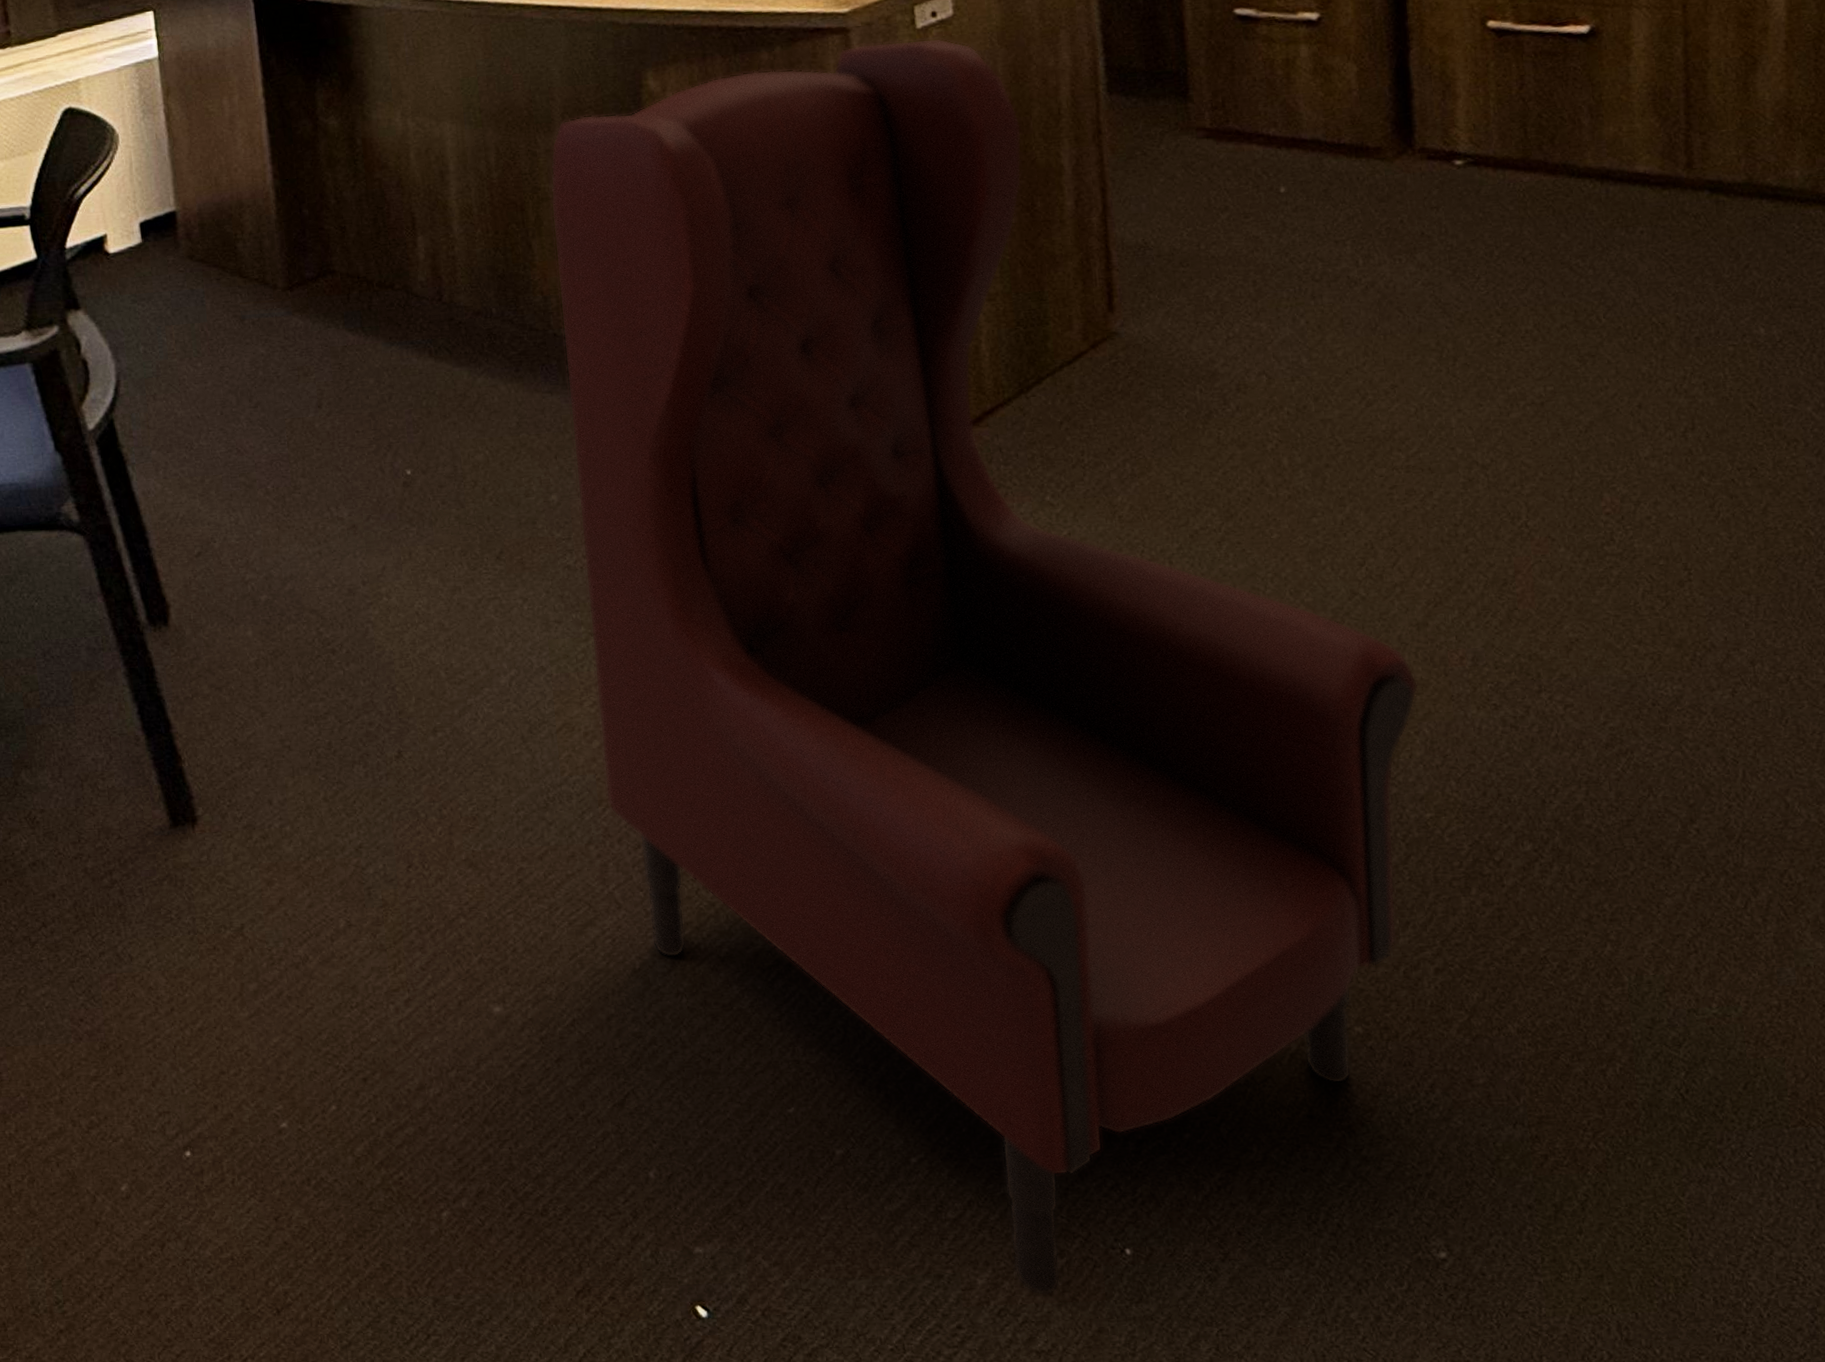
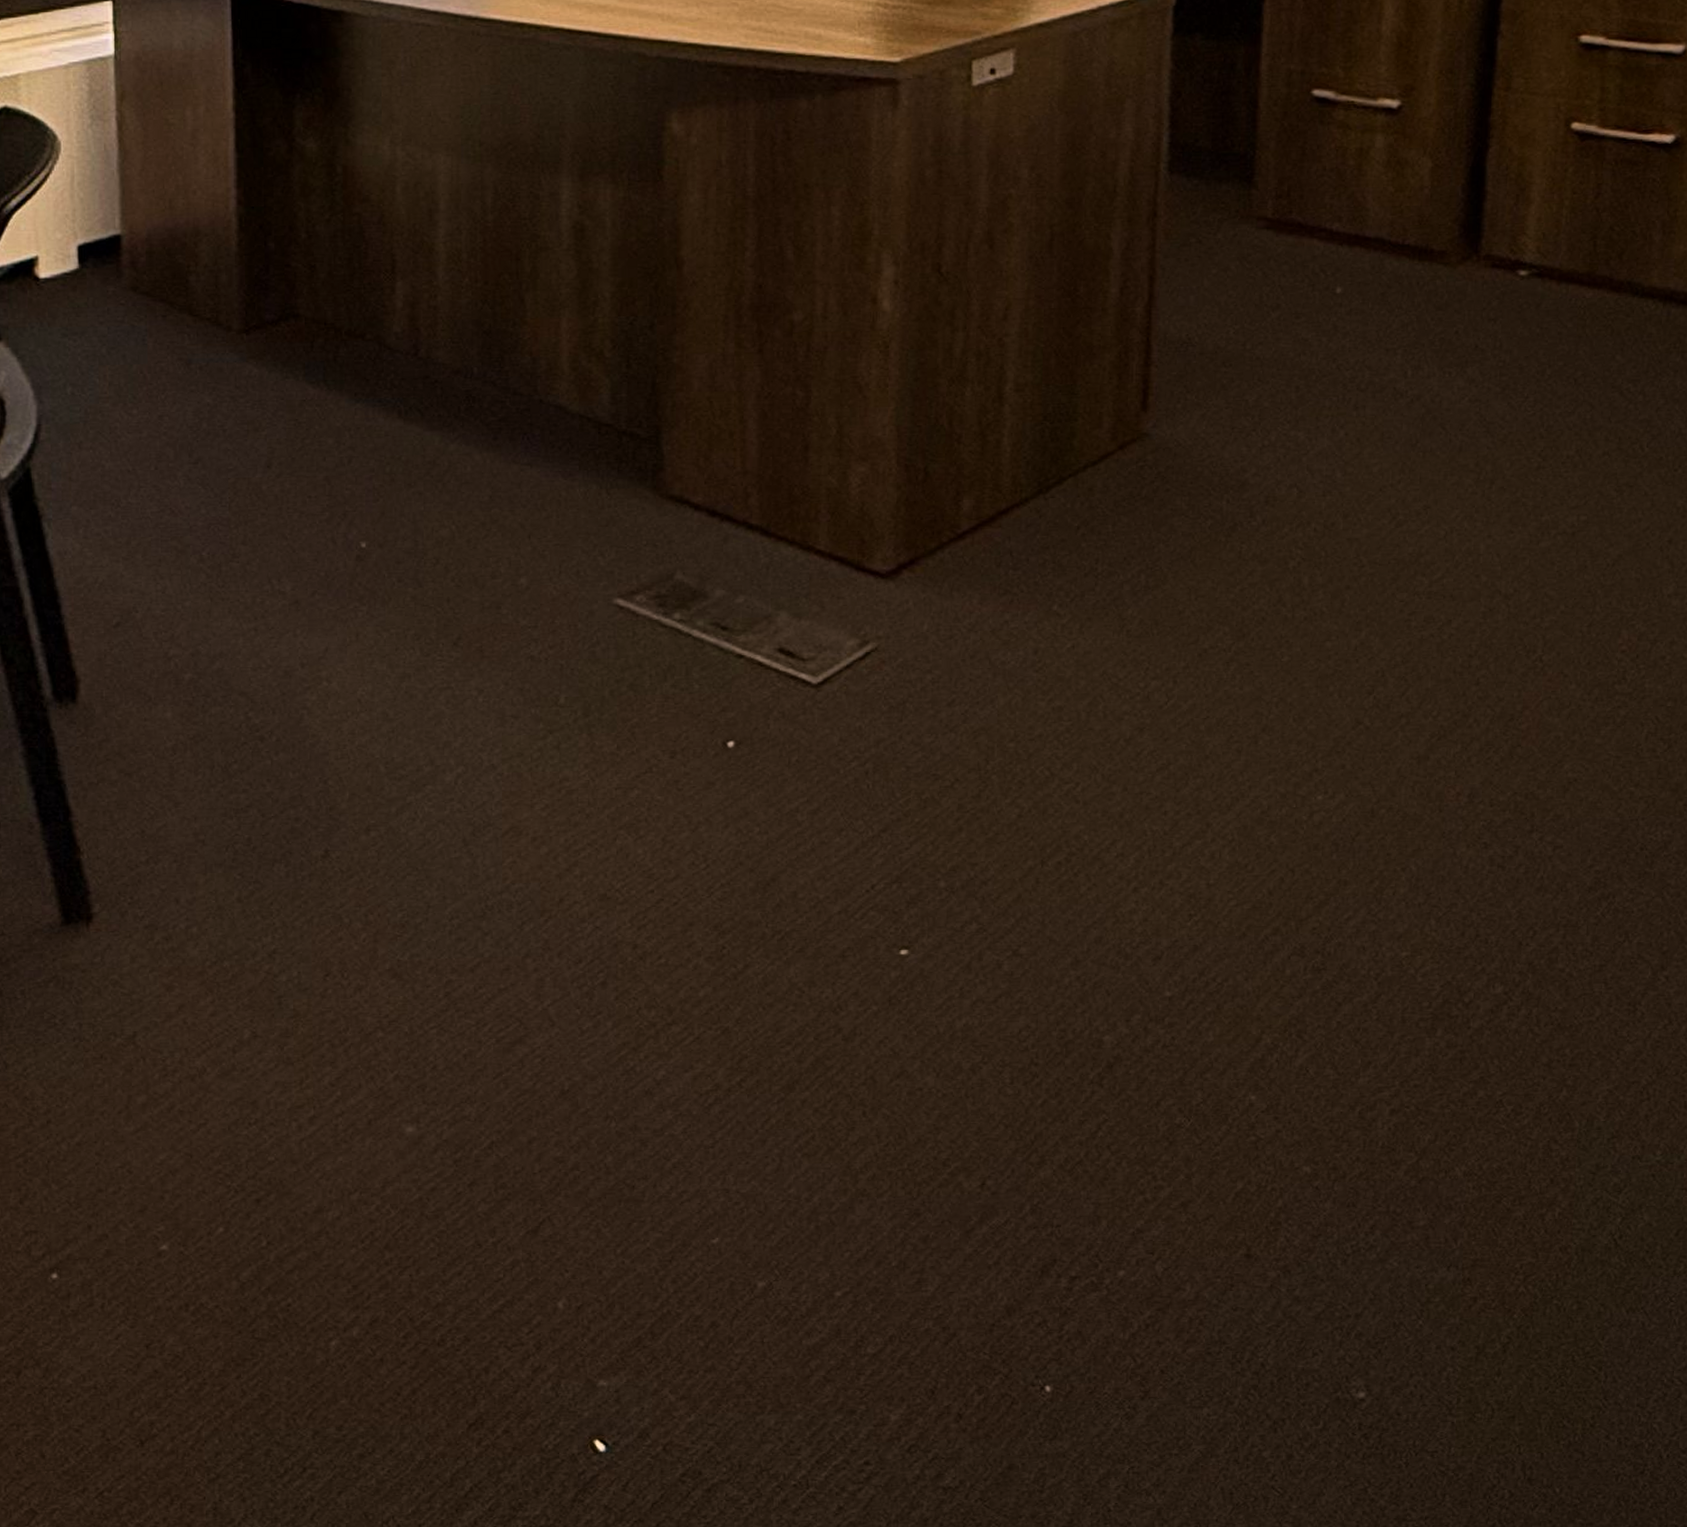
armchair: present [550,38,1419,1296] -> none [550,98,1411,1432]

